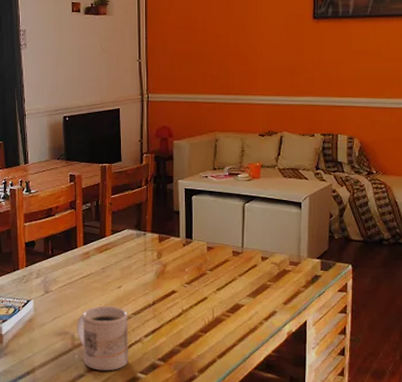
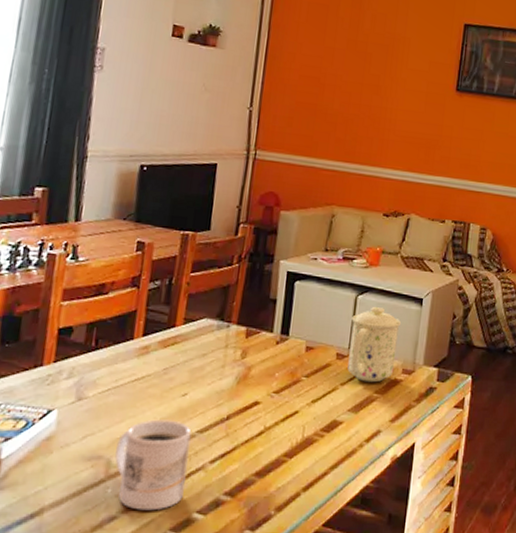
mug: none [242,211,284,273] -> present [347,306,401,383]

